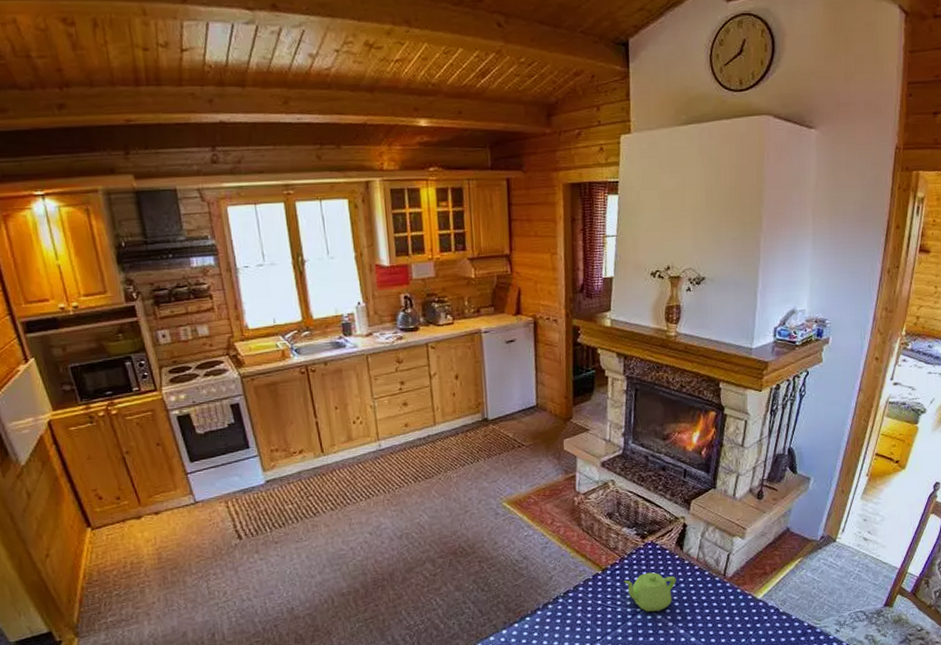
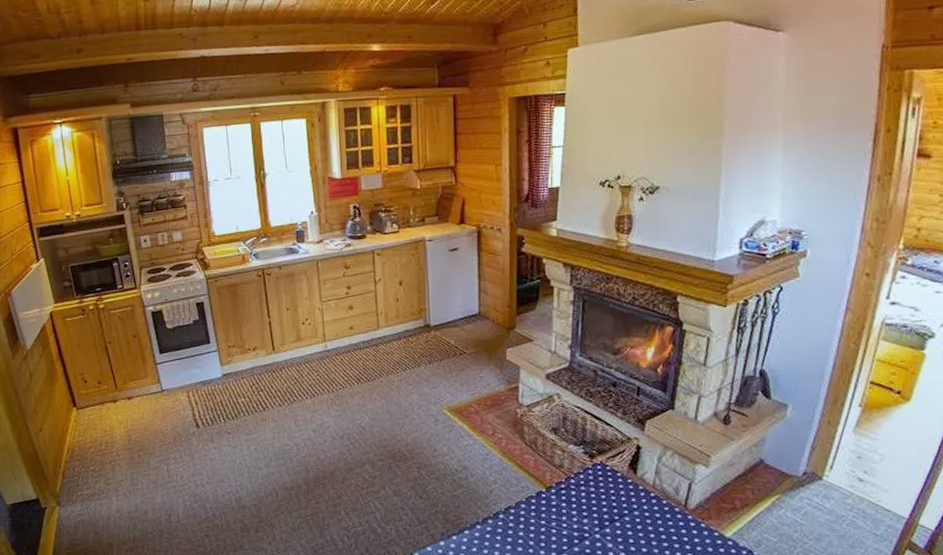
teapot: present [623,572,676,612] -> none [570,495,629,538]

